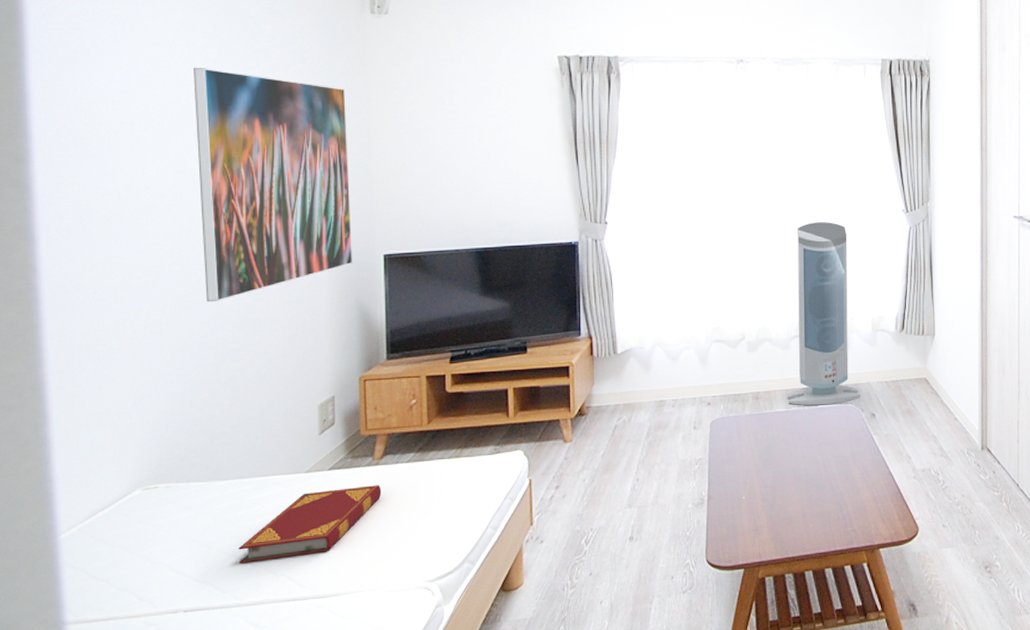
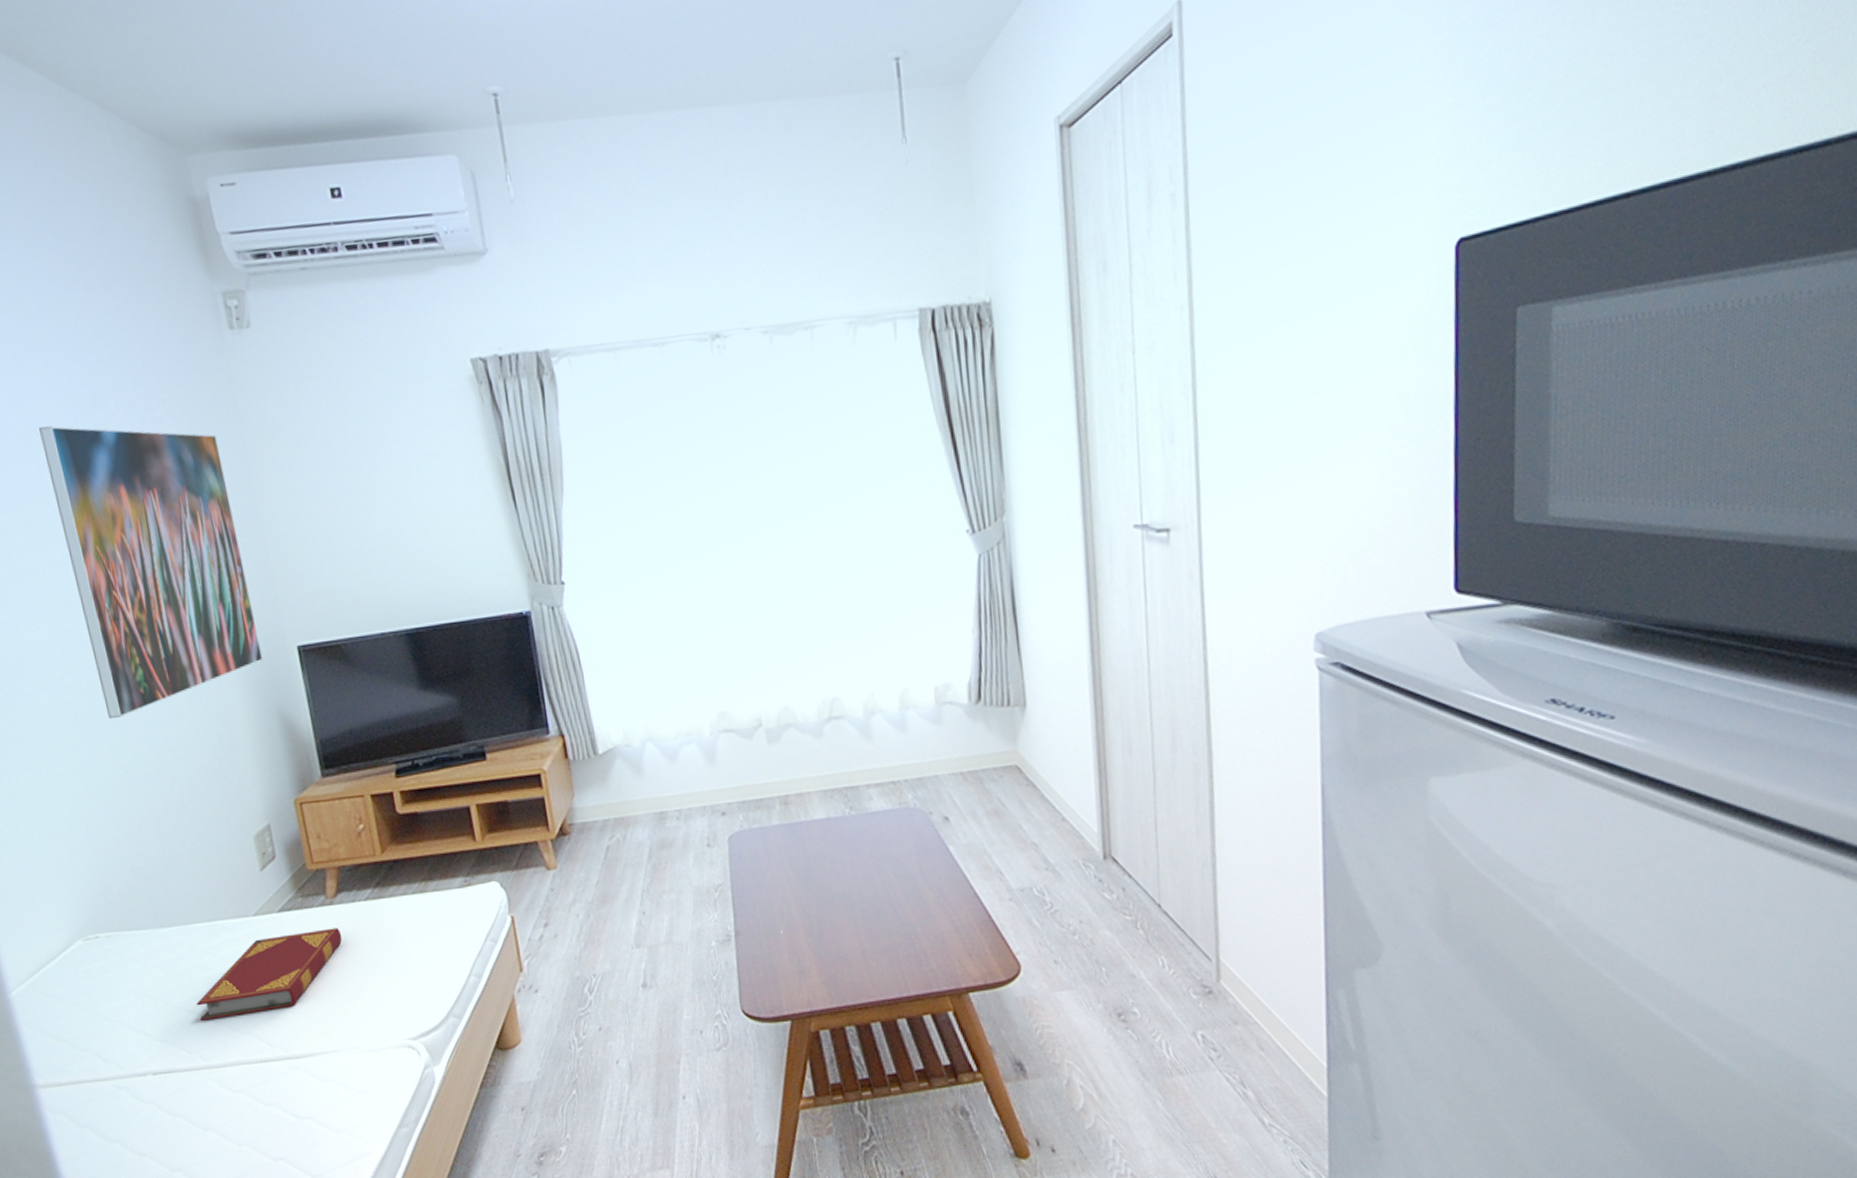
air purifier: present [787,222,860,406] -> none [819,556,926,810]

